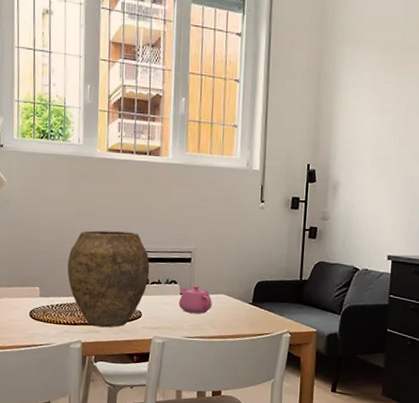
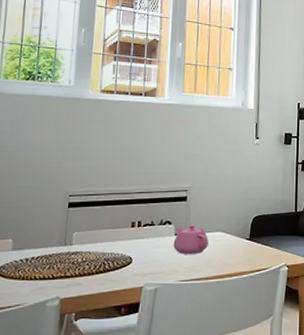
vase: present [67,230,150,328] -> none [48,173,143,279]

